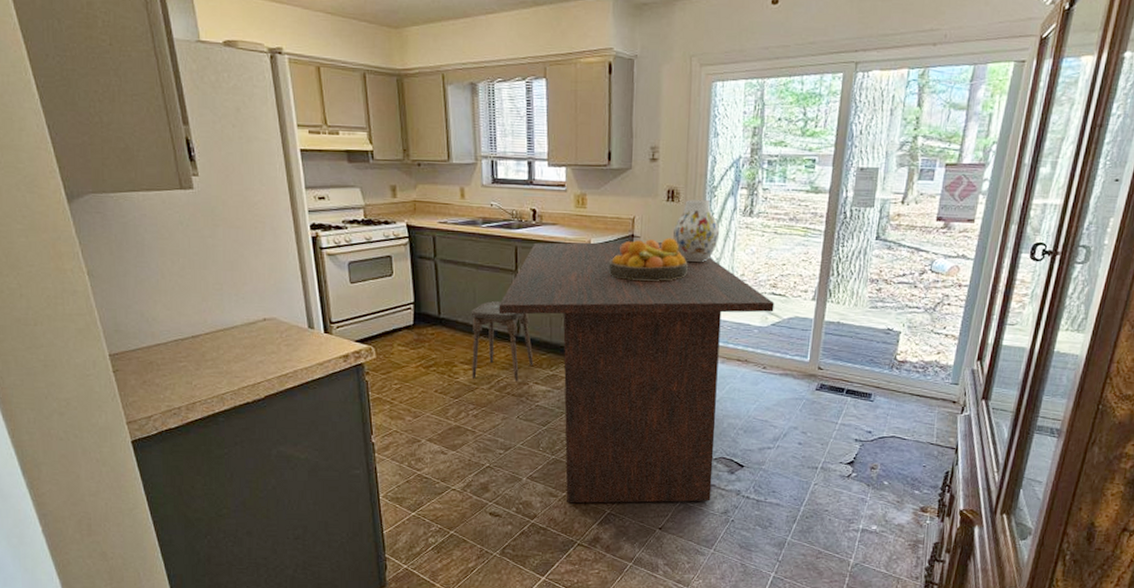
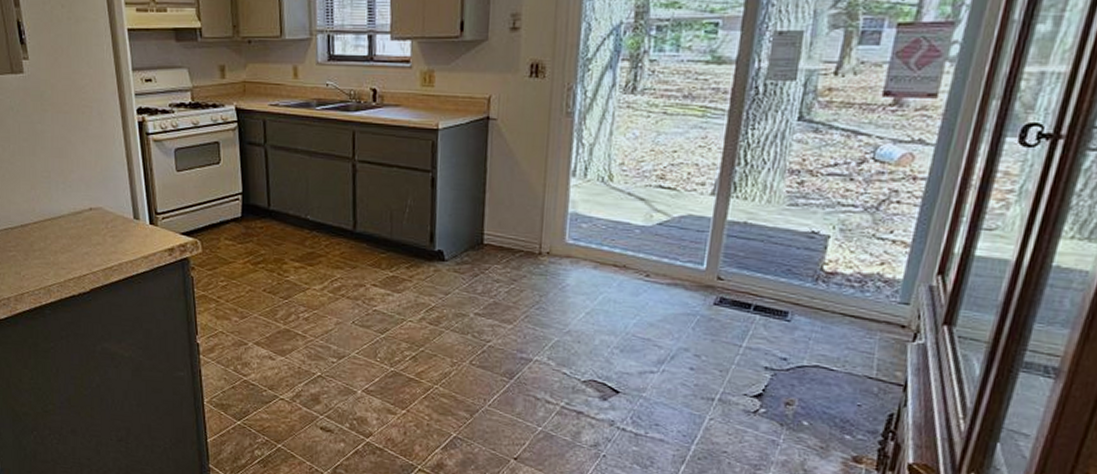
stool: present [471,301,534,382] -> none [303,192,372,283]
dining table: present [498,242,775,504] -> none [333,125,662,431]
fruit bowl: present [608,238,688,282] -> none [458,120,554,172]
vase: present [673,199,720,263] -> none [537,75,595,150]

